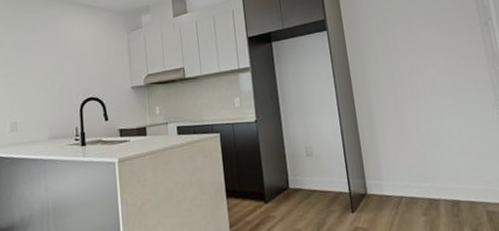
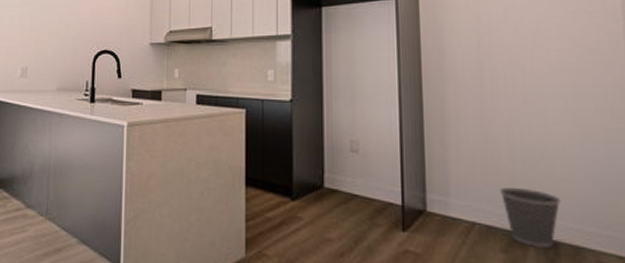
wastebasket: none [416,164,458,208] -> present [499,187,561,248]

